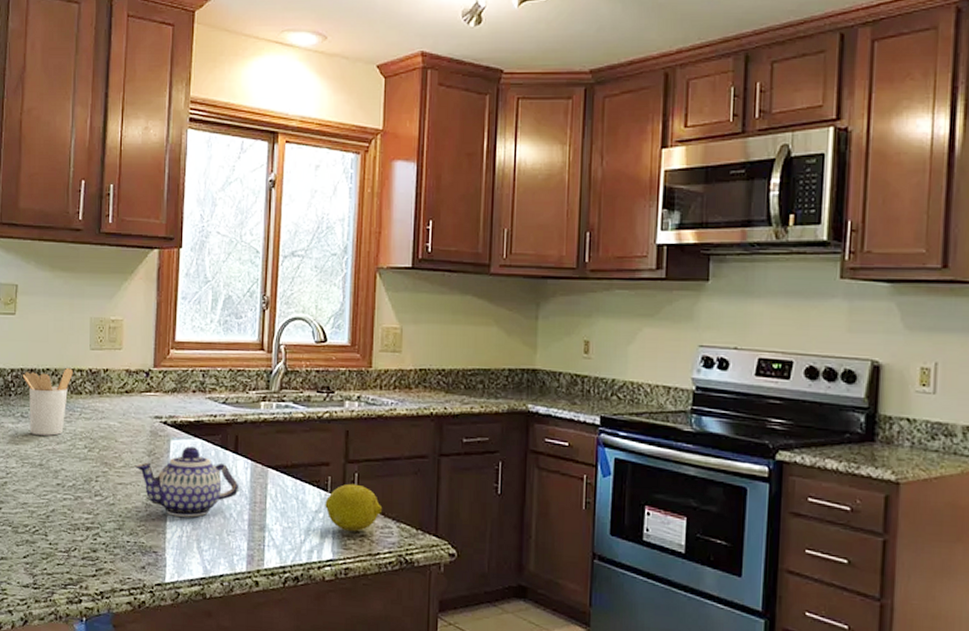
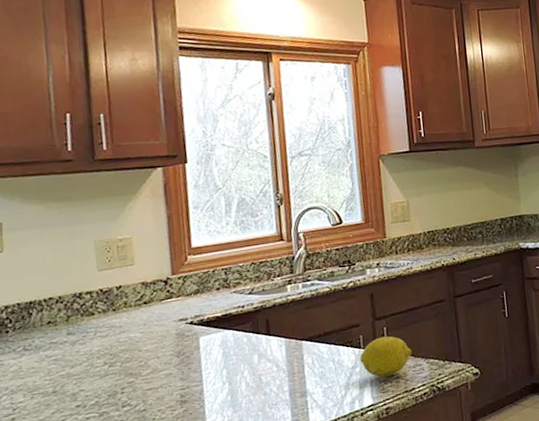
utensil holder: present [22,368,73,436] -> none [19,293,81,365]
teapot: present [135,446,240,518] -> none [163,338,277,406]

